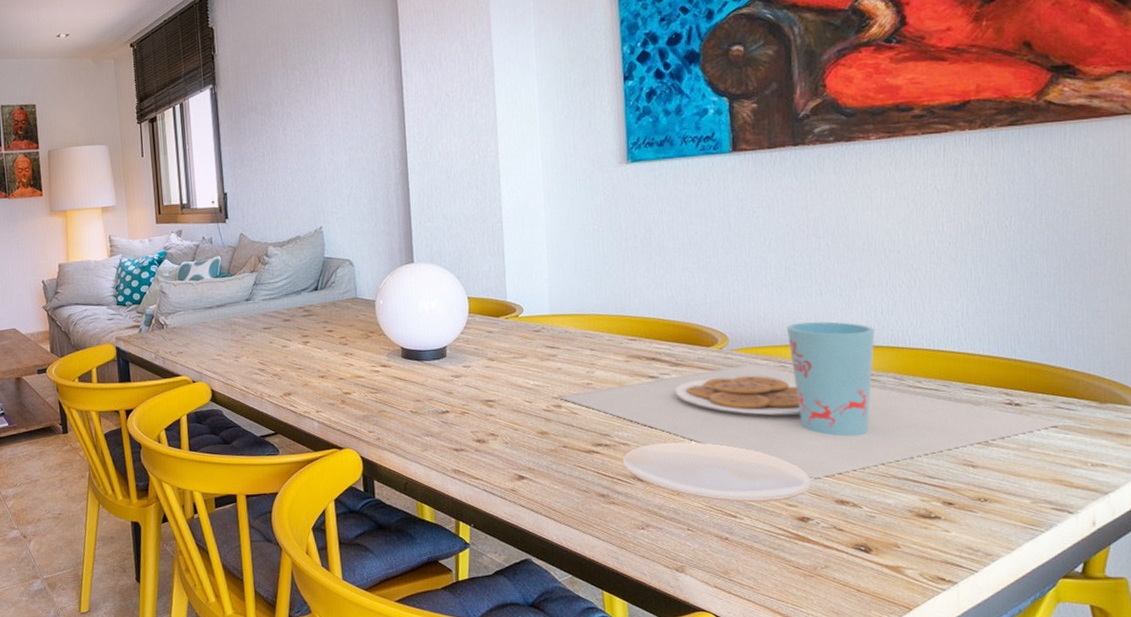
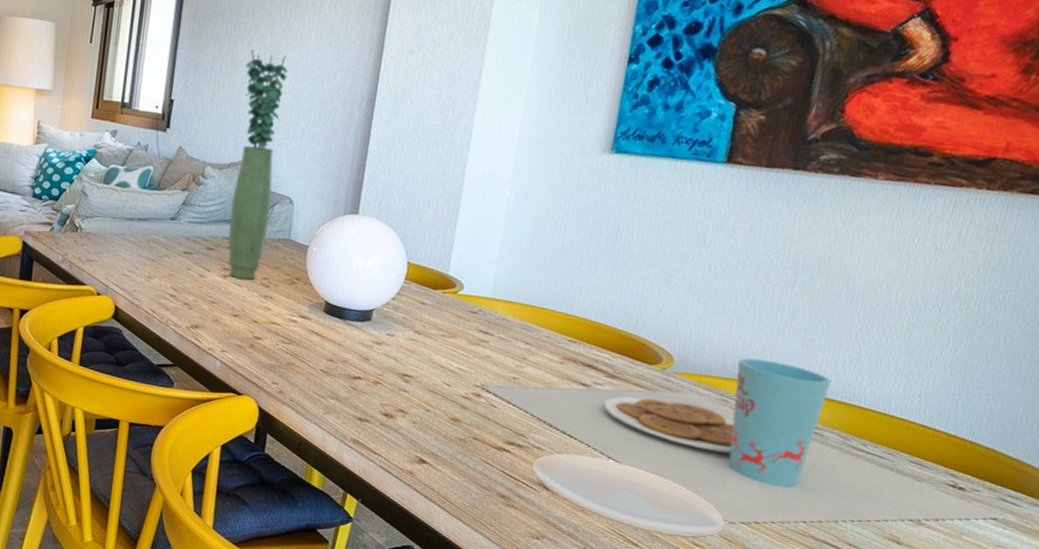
vase: none [284,134,336,343] -> present [227,49,288,281]

